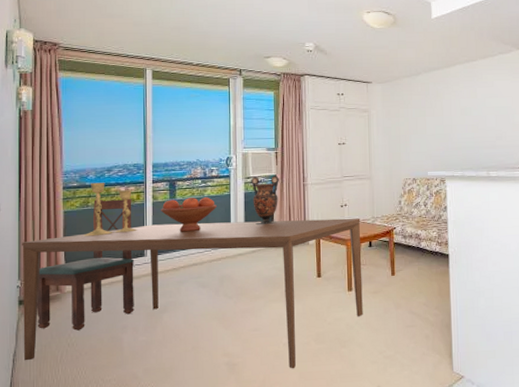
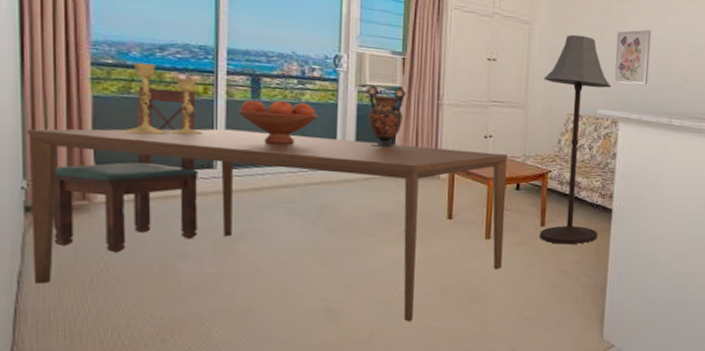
floor lamp: none [382,114,439,290] -> present [540,34,612,245]
wall art: none [437,102,466,149] -> present [613,29,652,85]

